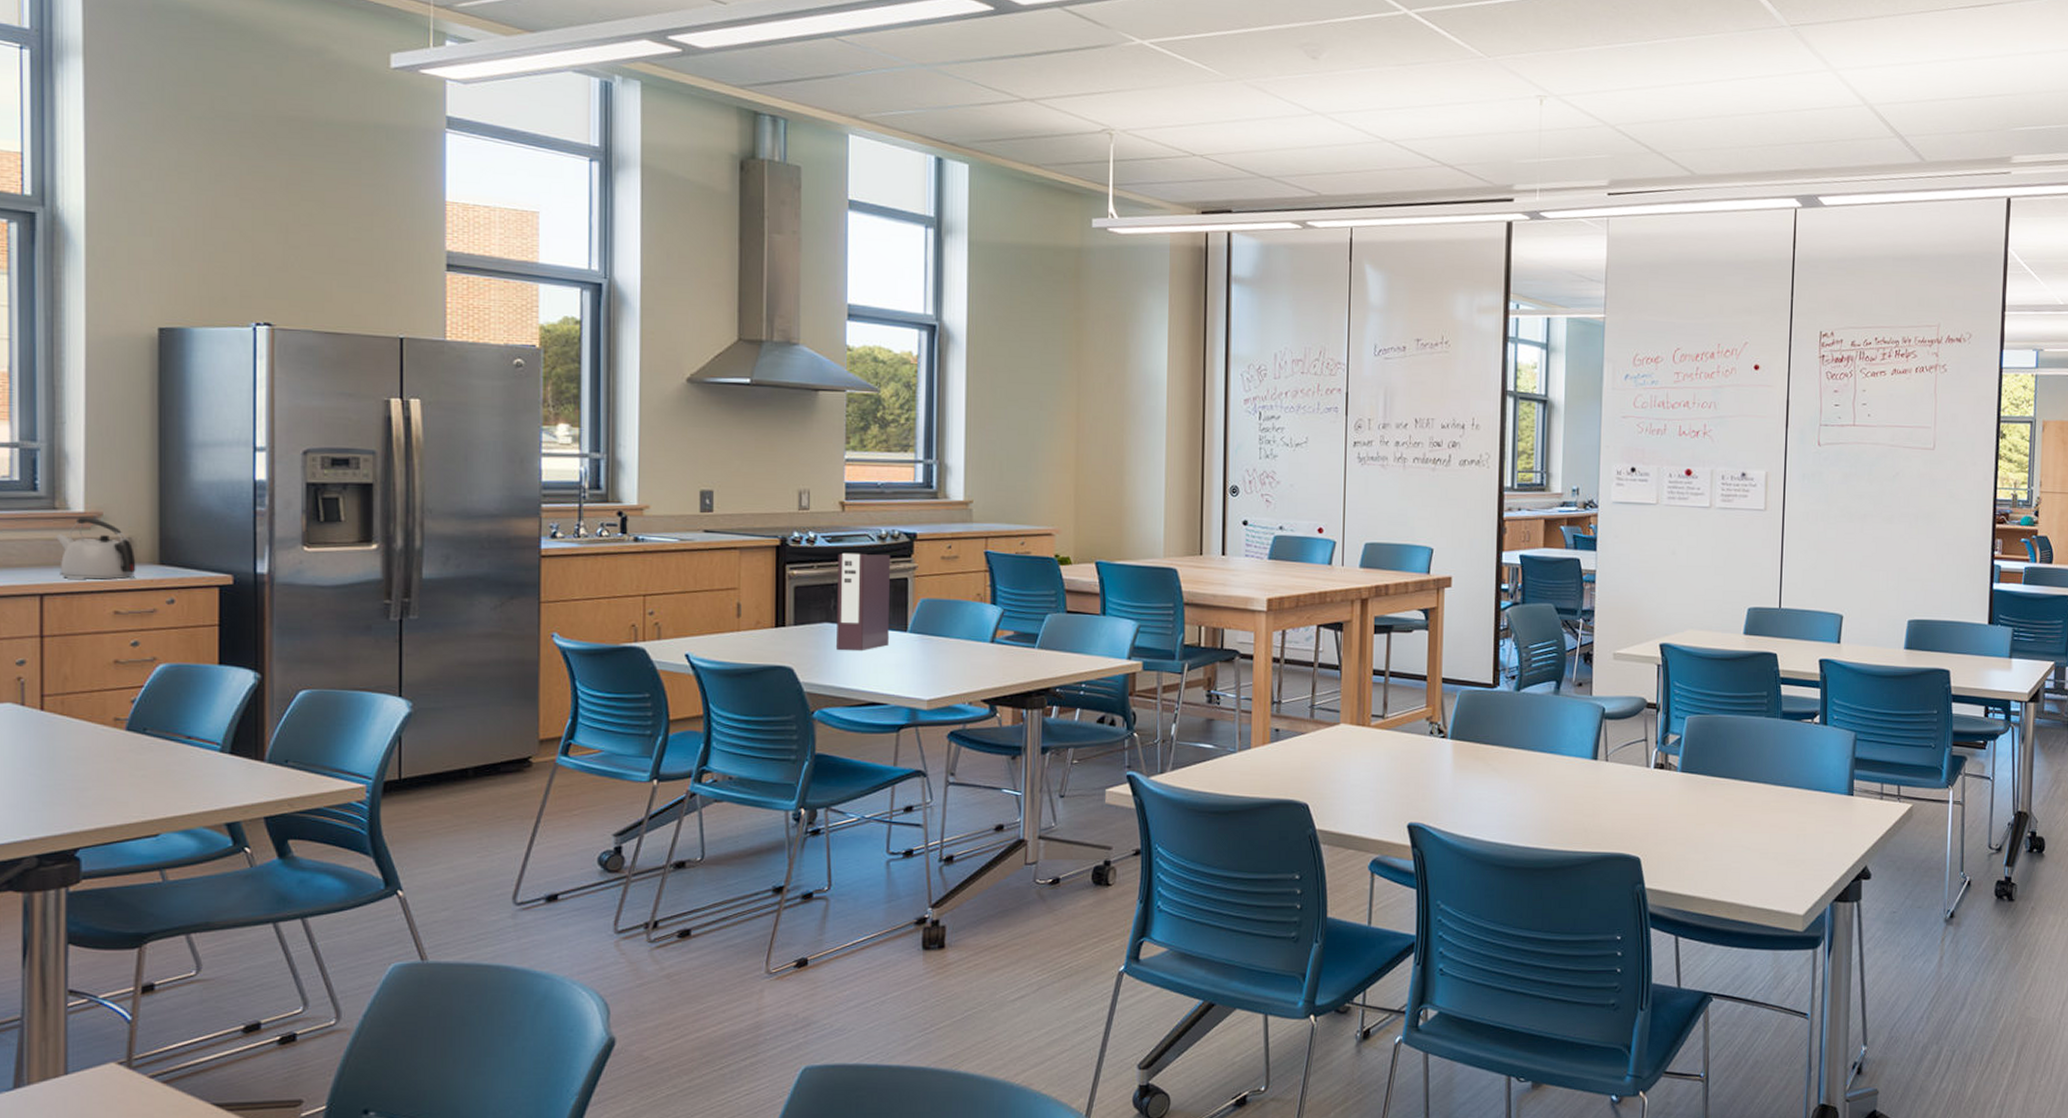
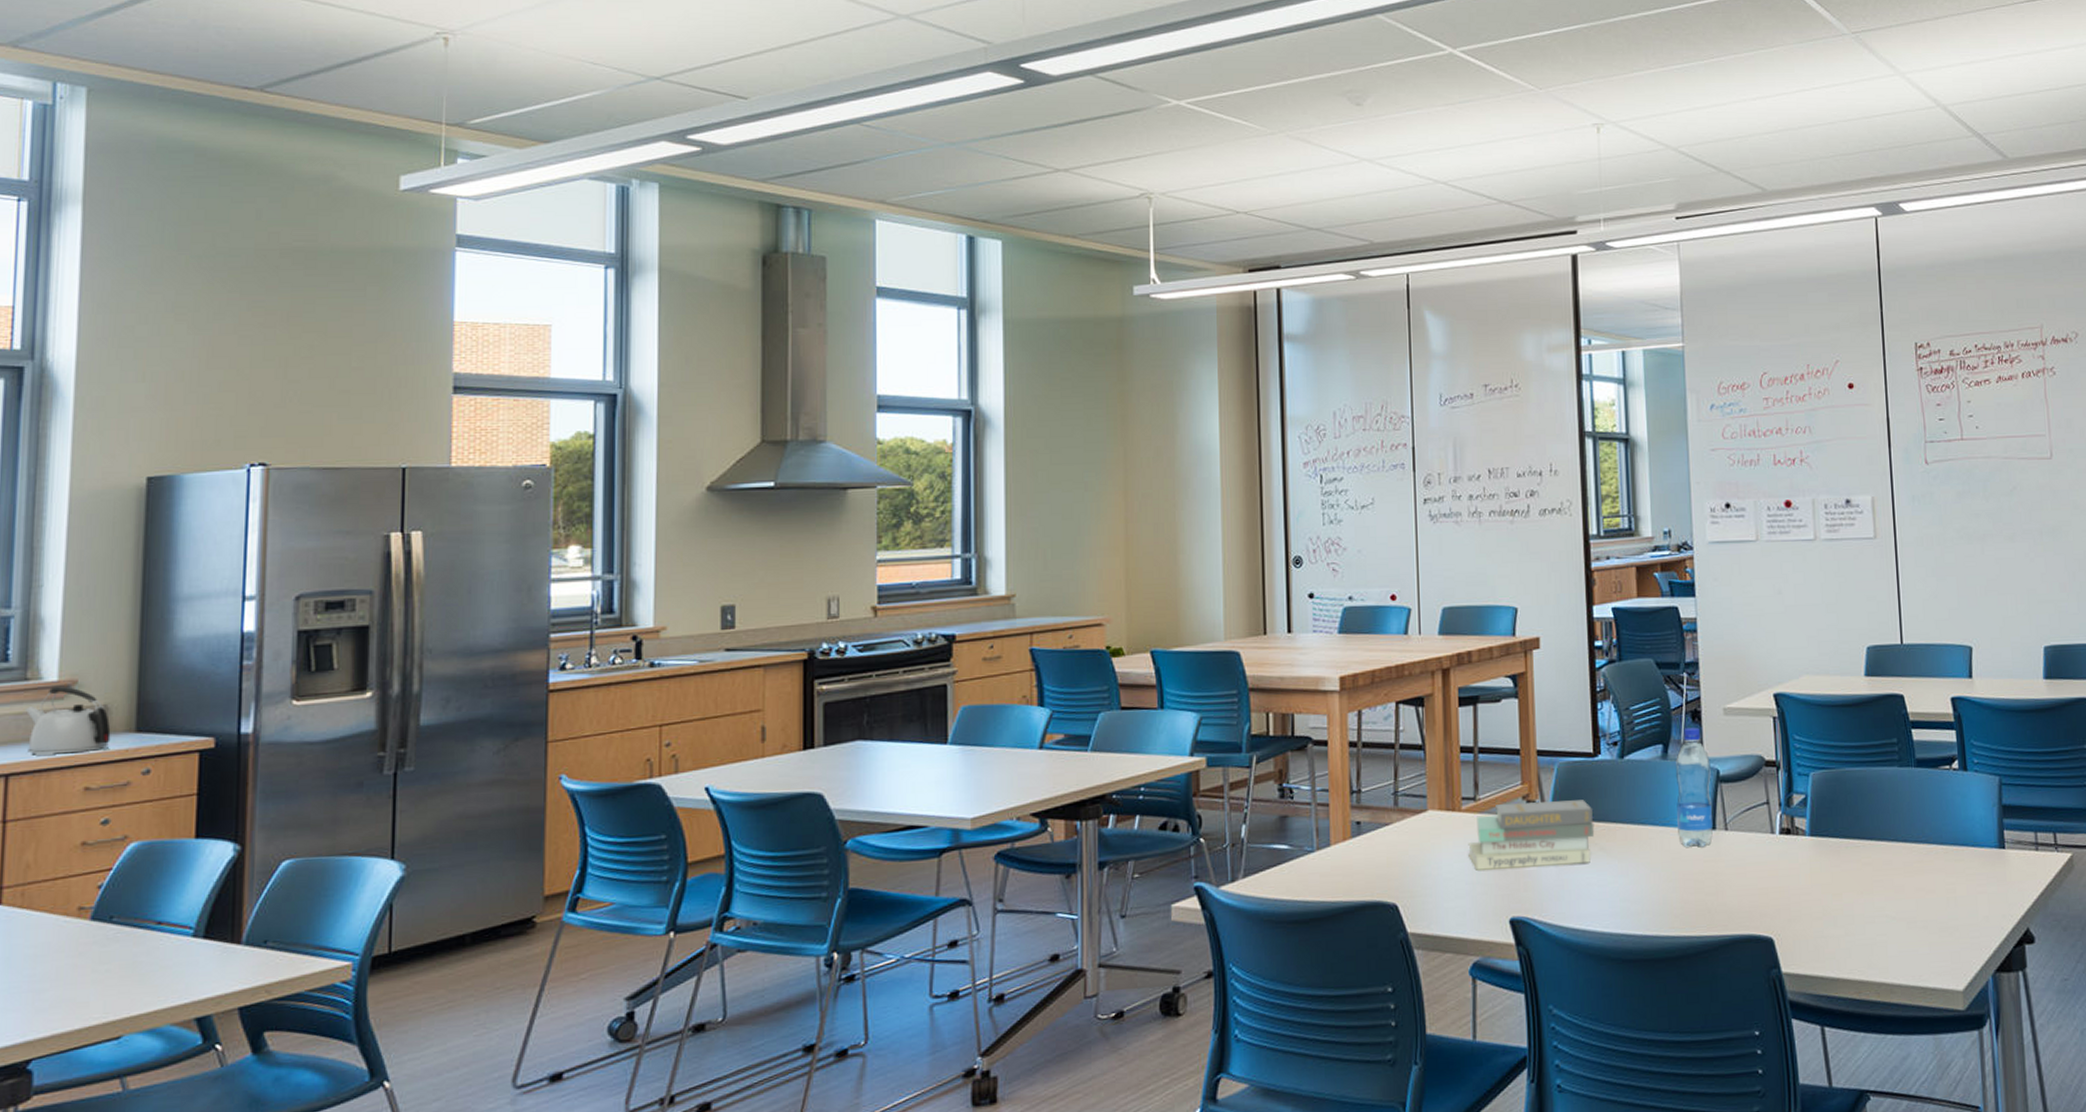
binder: present [837,552,891,652] -> none [870,660,929,771]
books: none [1374,722,1489,781] -> present [1468,800,1595,871]
bottle: none [1563,668,1598,776] -> present [1675,727,1713,849]

